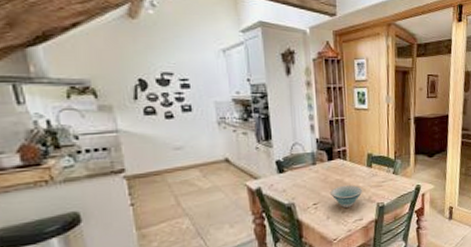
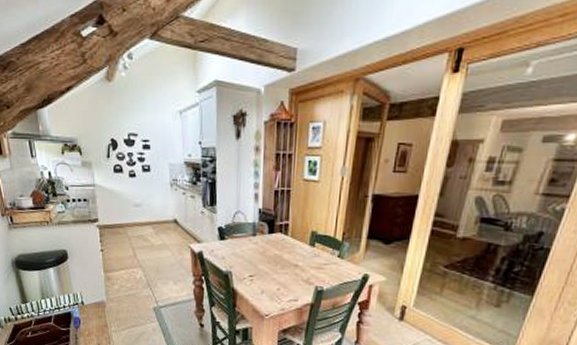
bowl: present [330,184,363,208] -> none [268,261,302,285]

